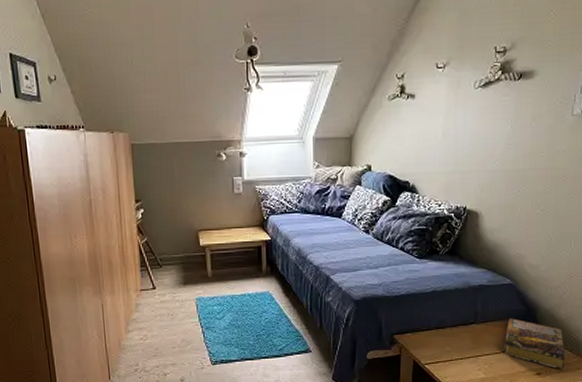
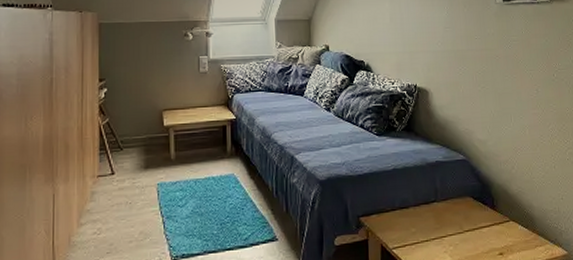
book: present [504,318,566,370] -> none [465,195,524,248]

